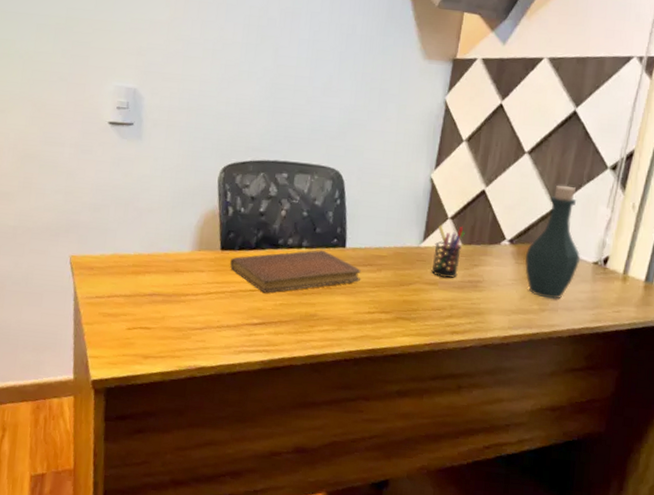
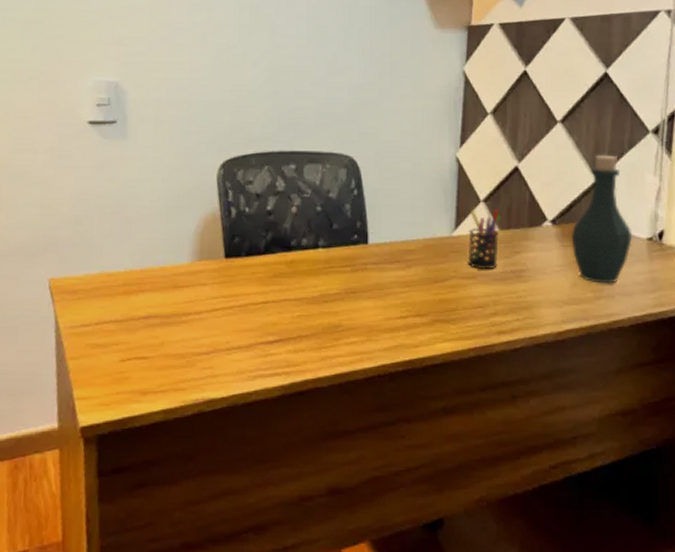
notebook: present [230,250,361,293] -> none [237,249,388,304]

